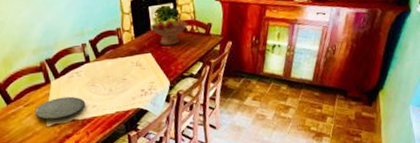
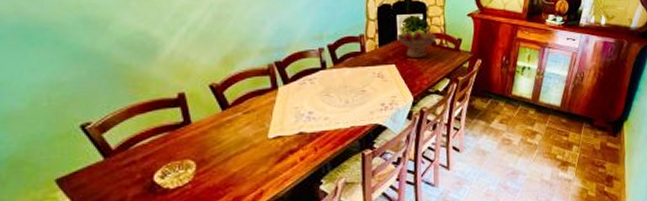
plate: present [35,96,86,120] -> none [255,105,317,132]

